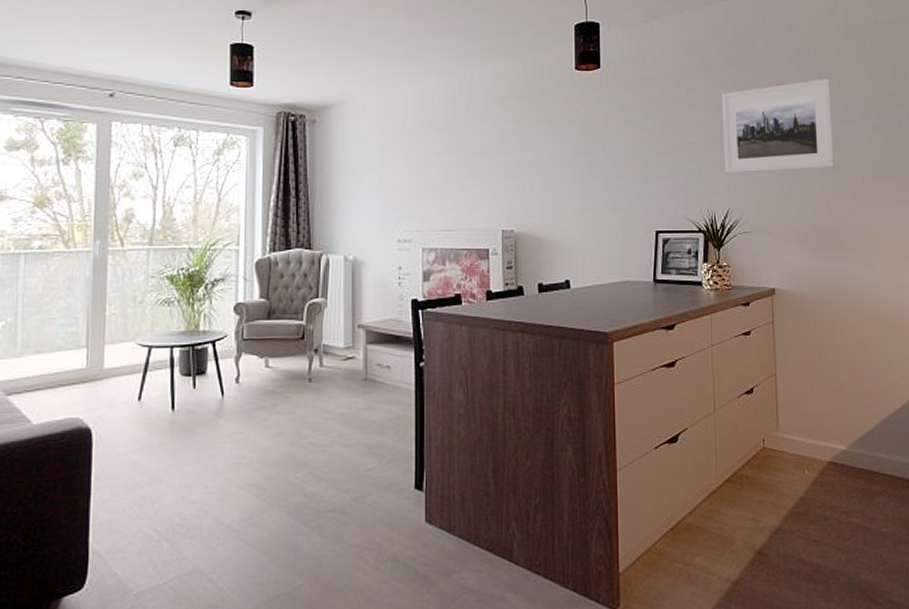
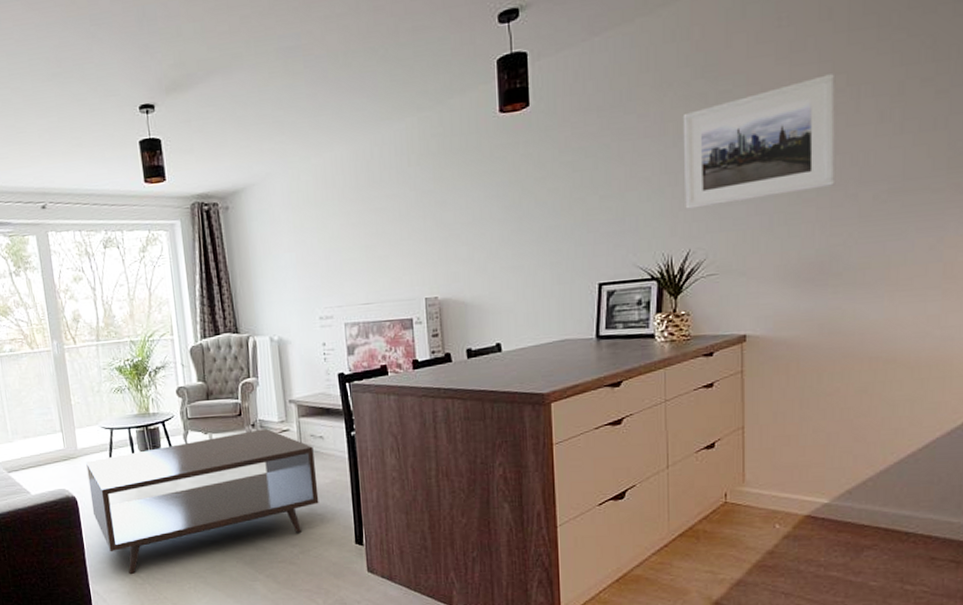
coffee table: none [109,355,380,528] -> present [86,429,319,574]

